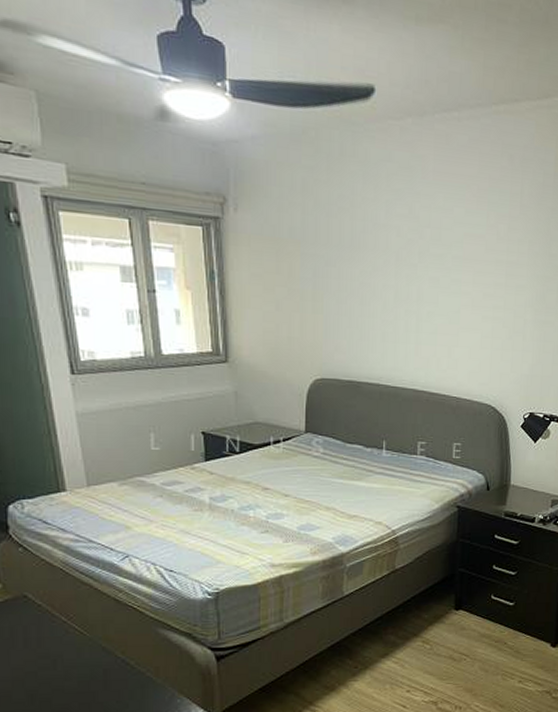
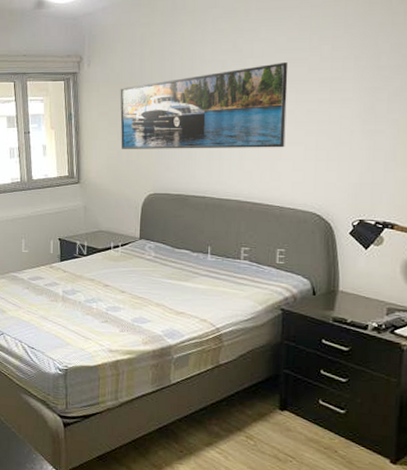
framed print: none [277,237,466,334] -> present [120,62,289,149]

